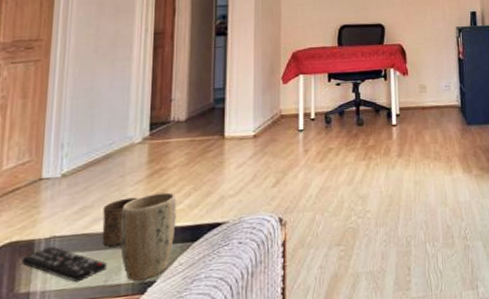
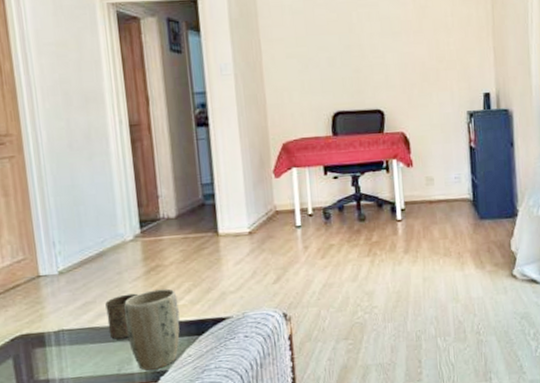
remote control: present [21,246,108,283] -> none [35,339,119,371]

